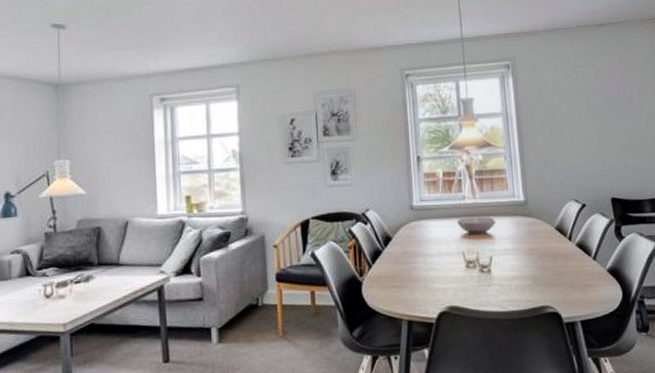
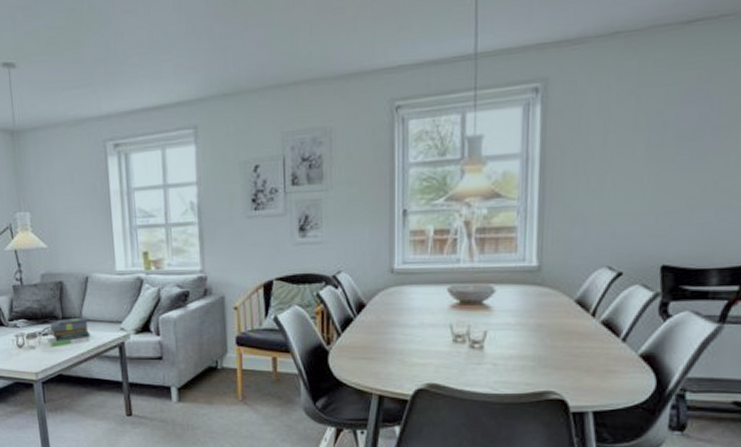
books: none [79,262,128,296] -> present [46,317,91,348]

